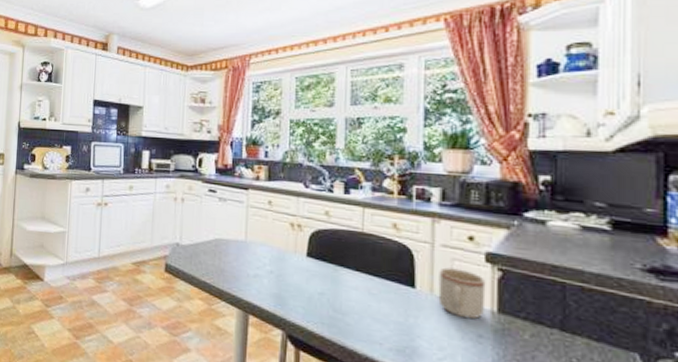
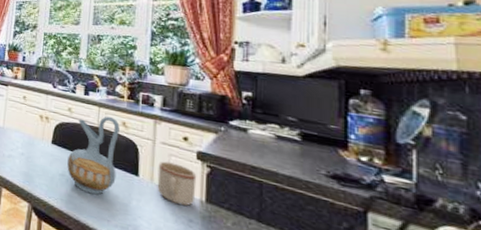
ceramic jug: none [327,217,390,315] -> present [67,116,120,195]

